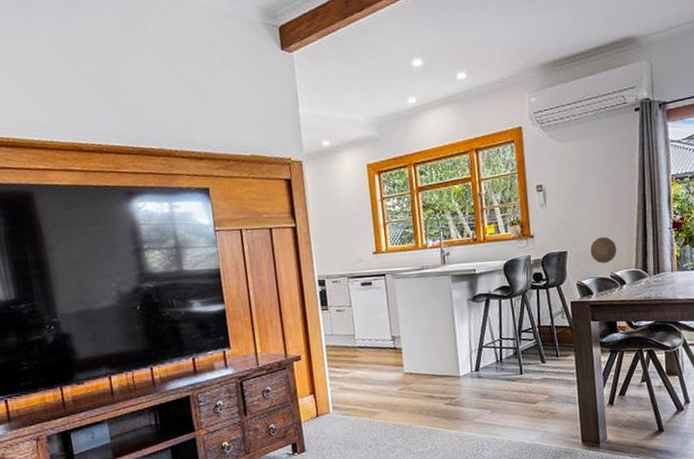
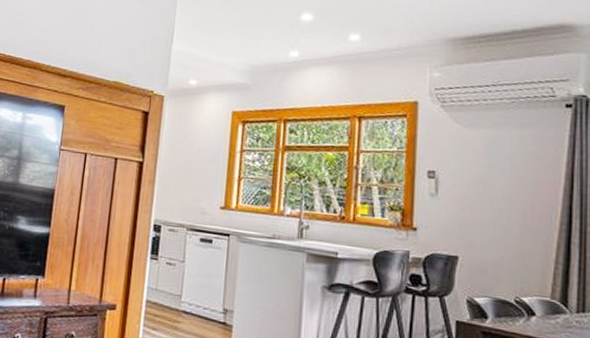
decorative plate: present [590,237,617,264] -> none [489,248,527,283]

